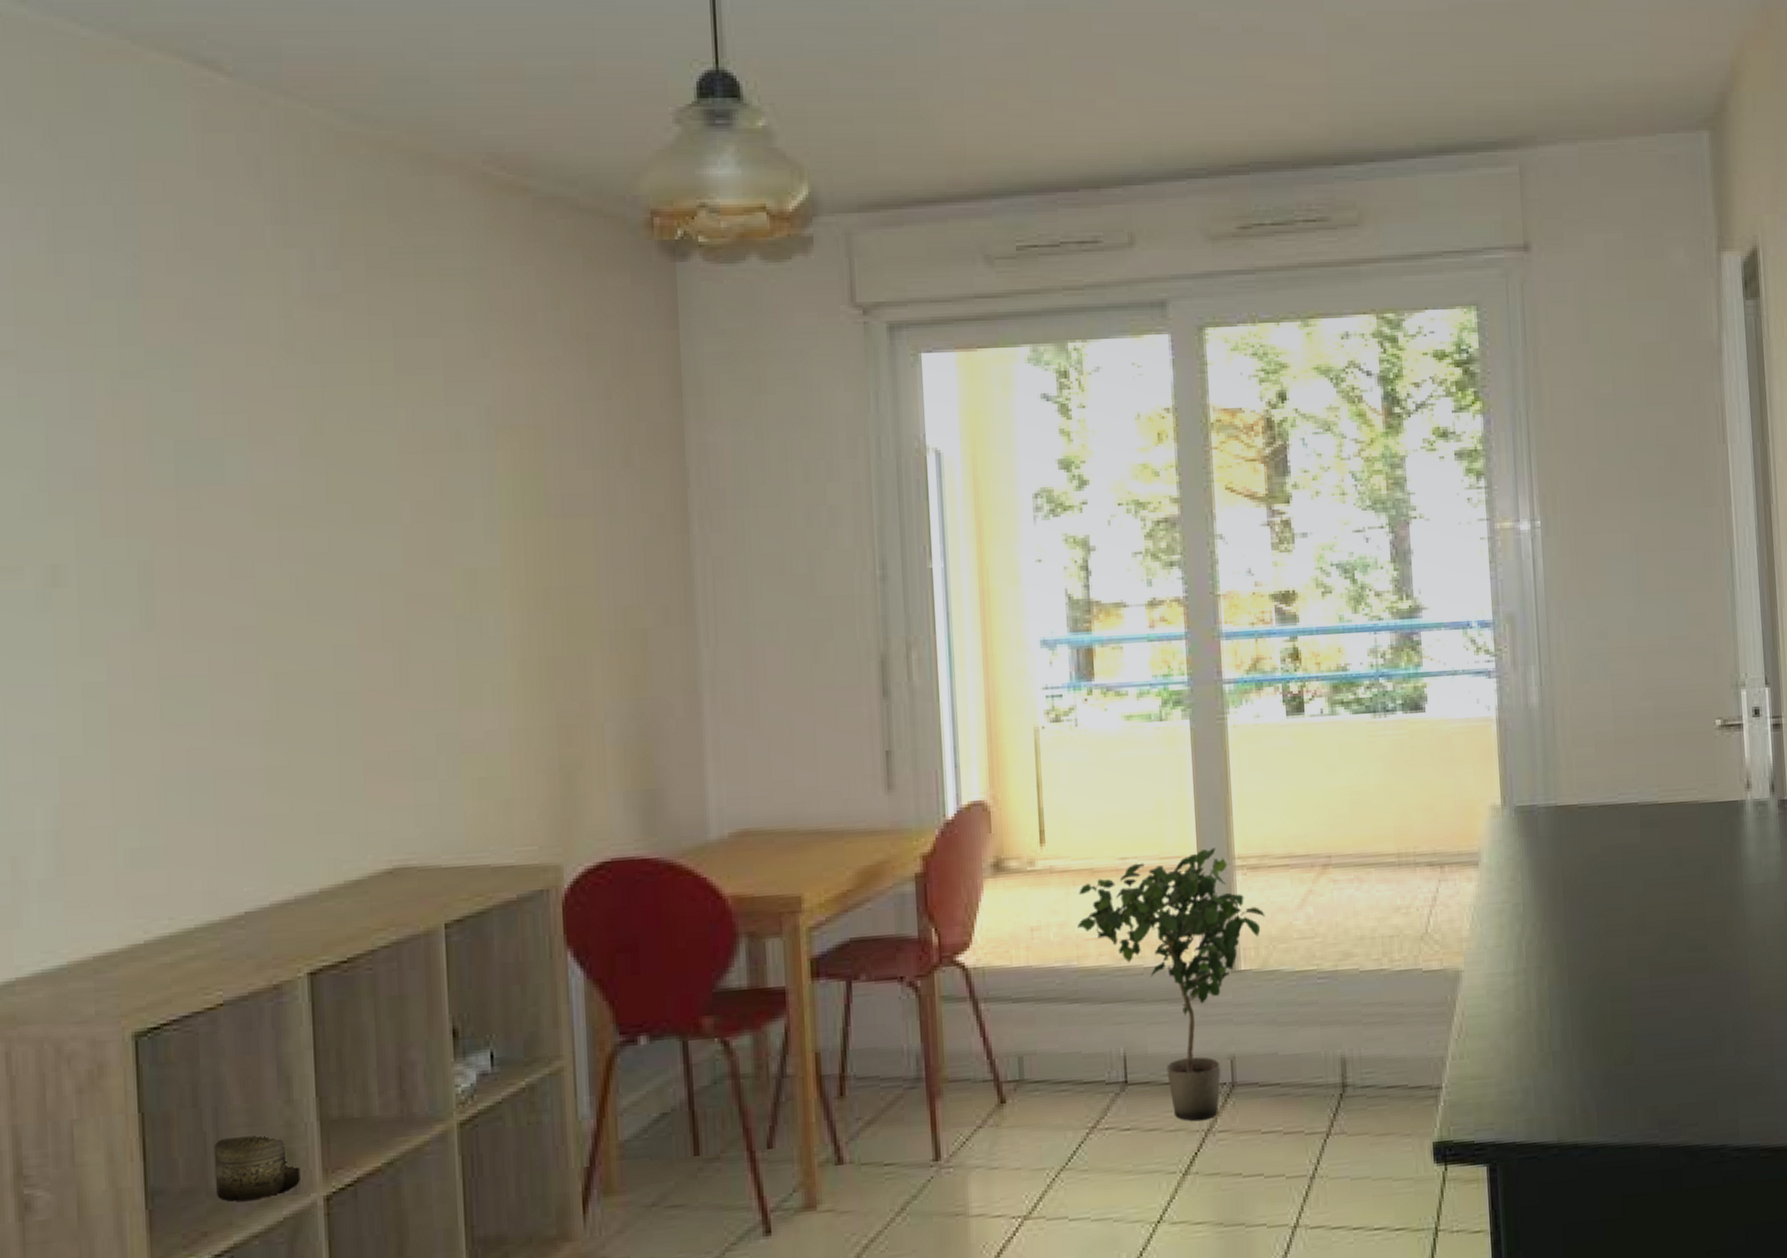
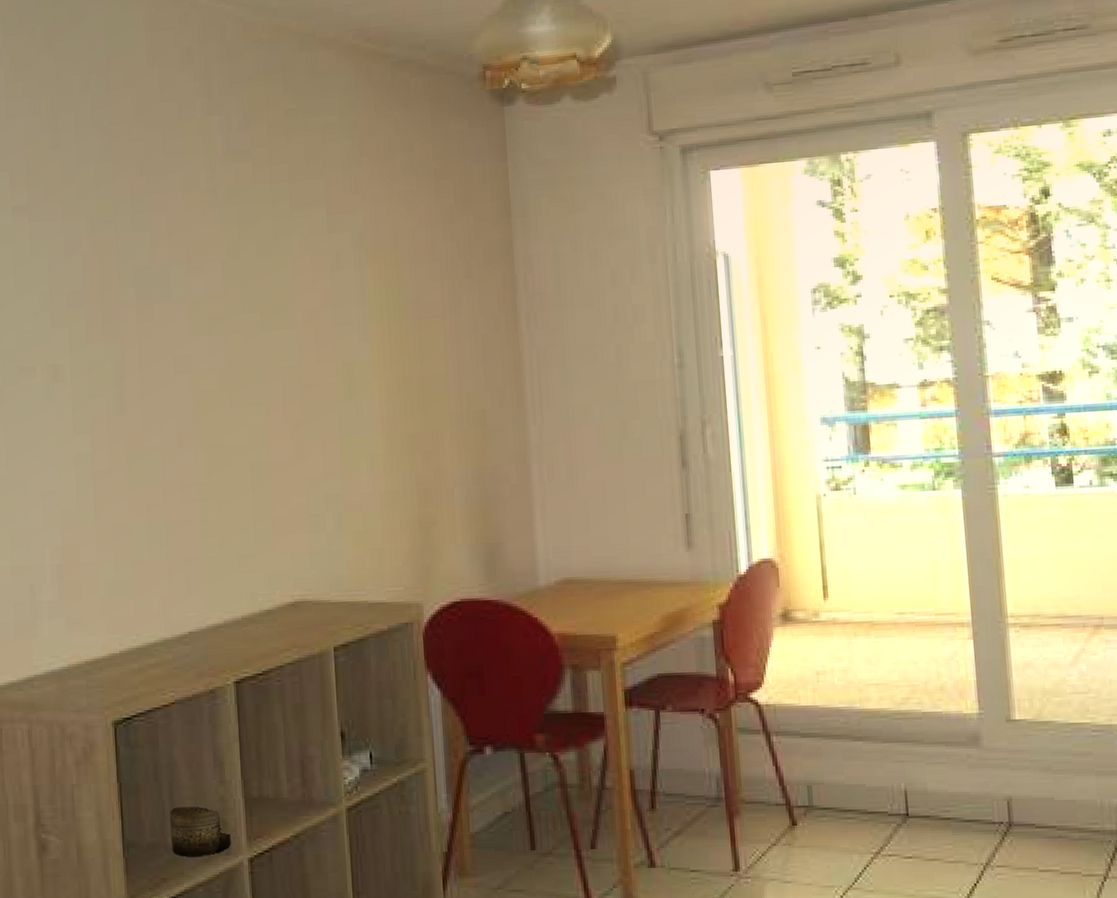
potted plant: present [1077,847,1265,1121] -> none [859,606,1039,855]

